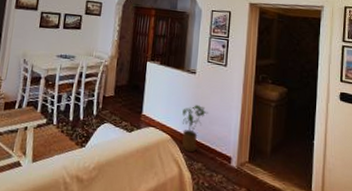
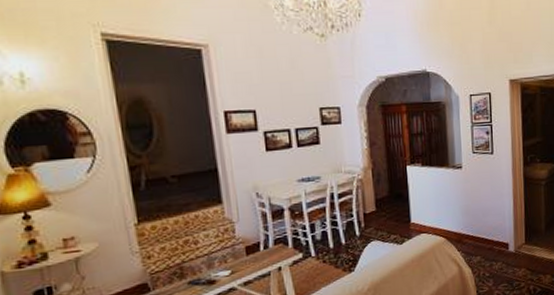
house plant: present [181,105,208,153] -> none [453,200,480,249]

